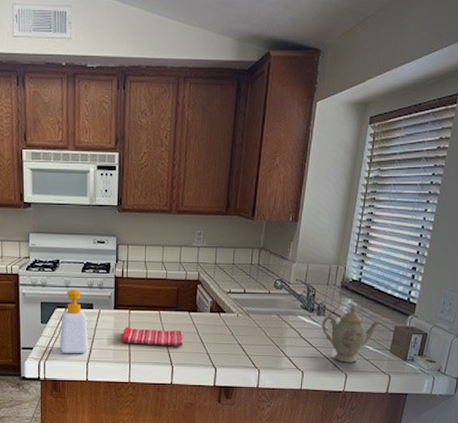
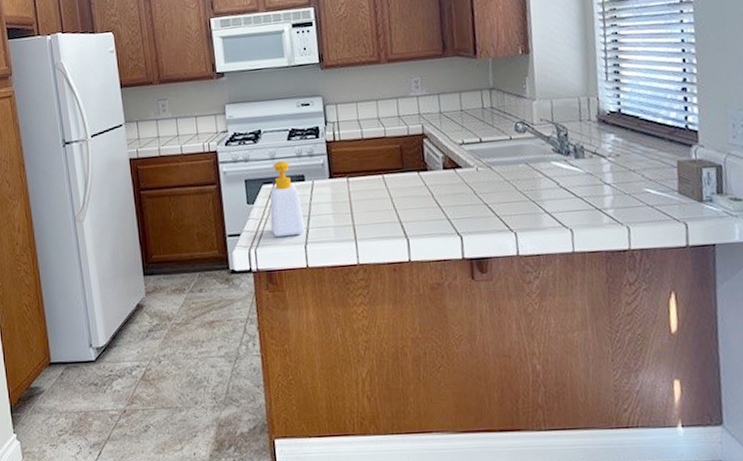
dish towel: present [121,327,183,346] -> none [342,194,417,217]
teapot: present [322,305,382,363] -> none [583,141,659,213]

